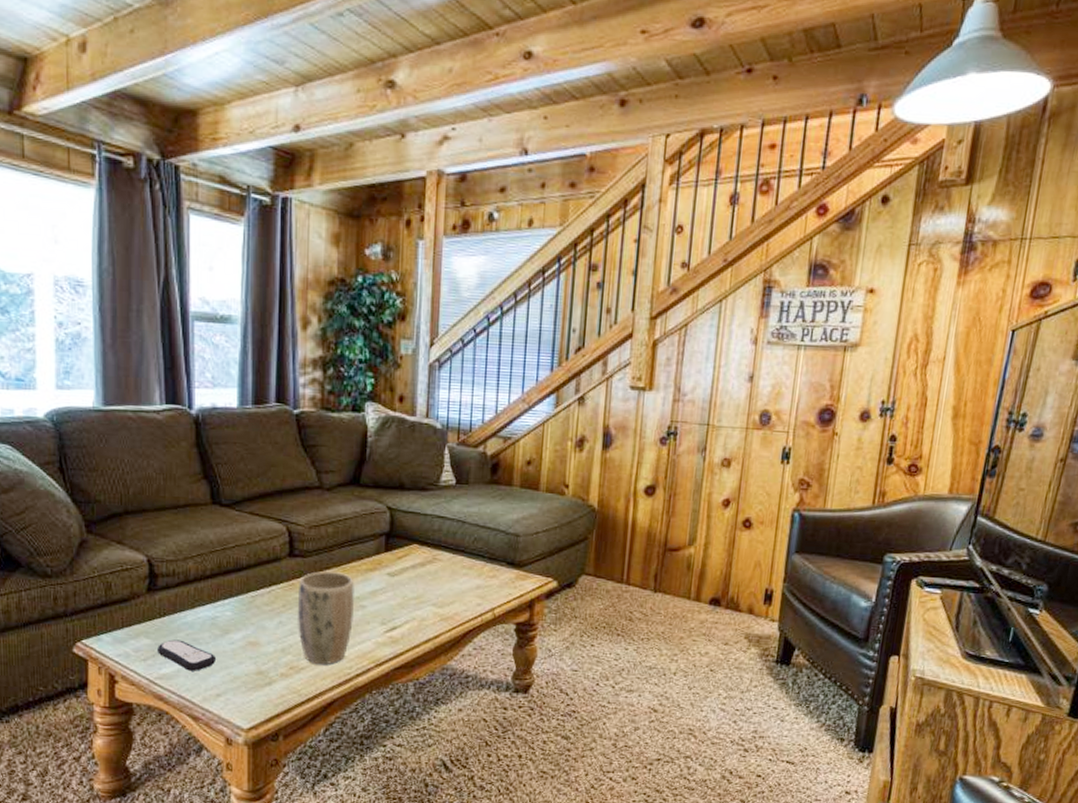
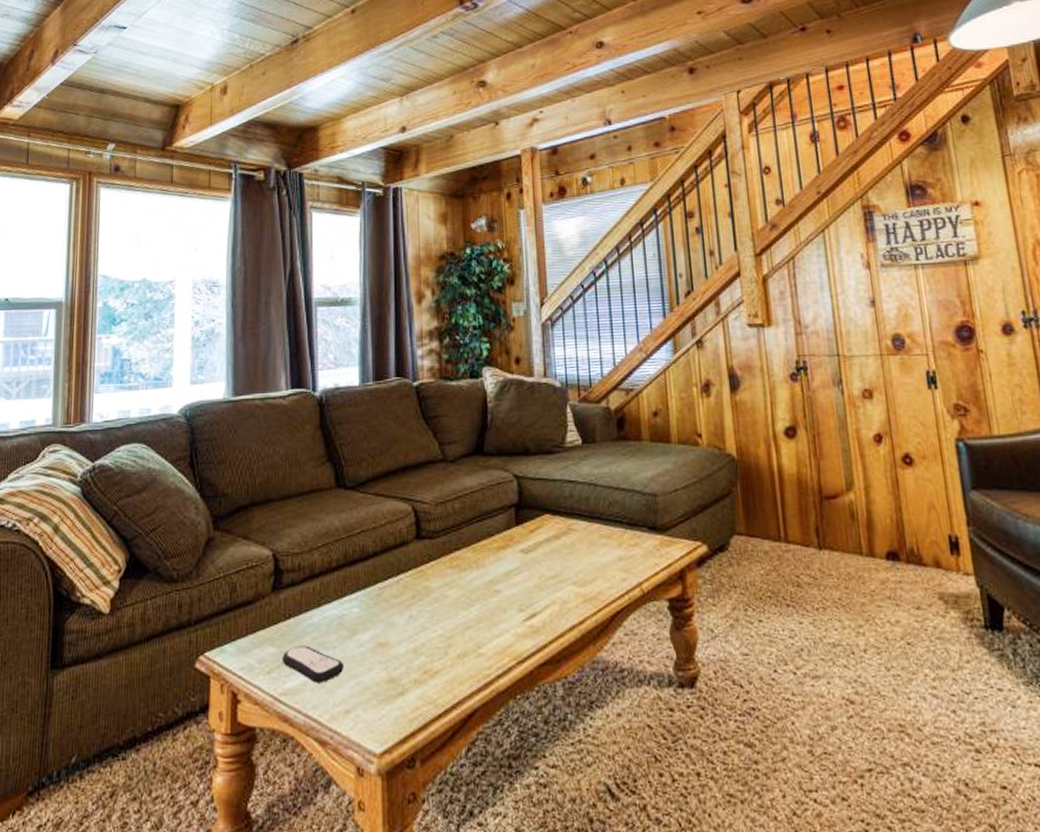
plant pot: present [298,571,355,665] -> none [428,553,490,666]

